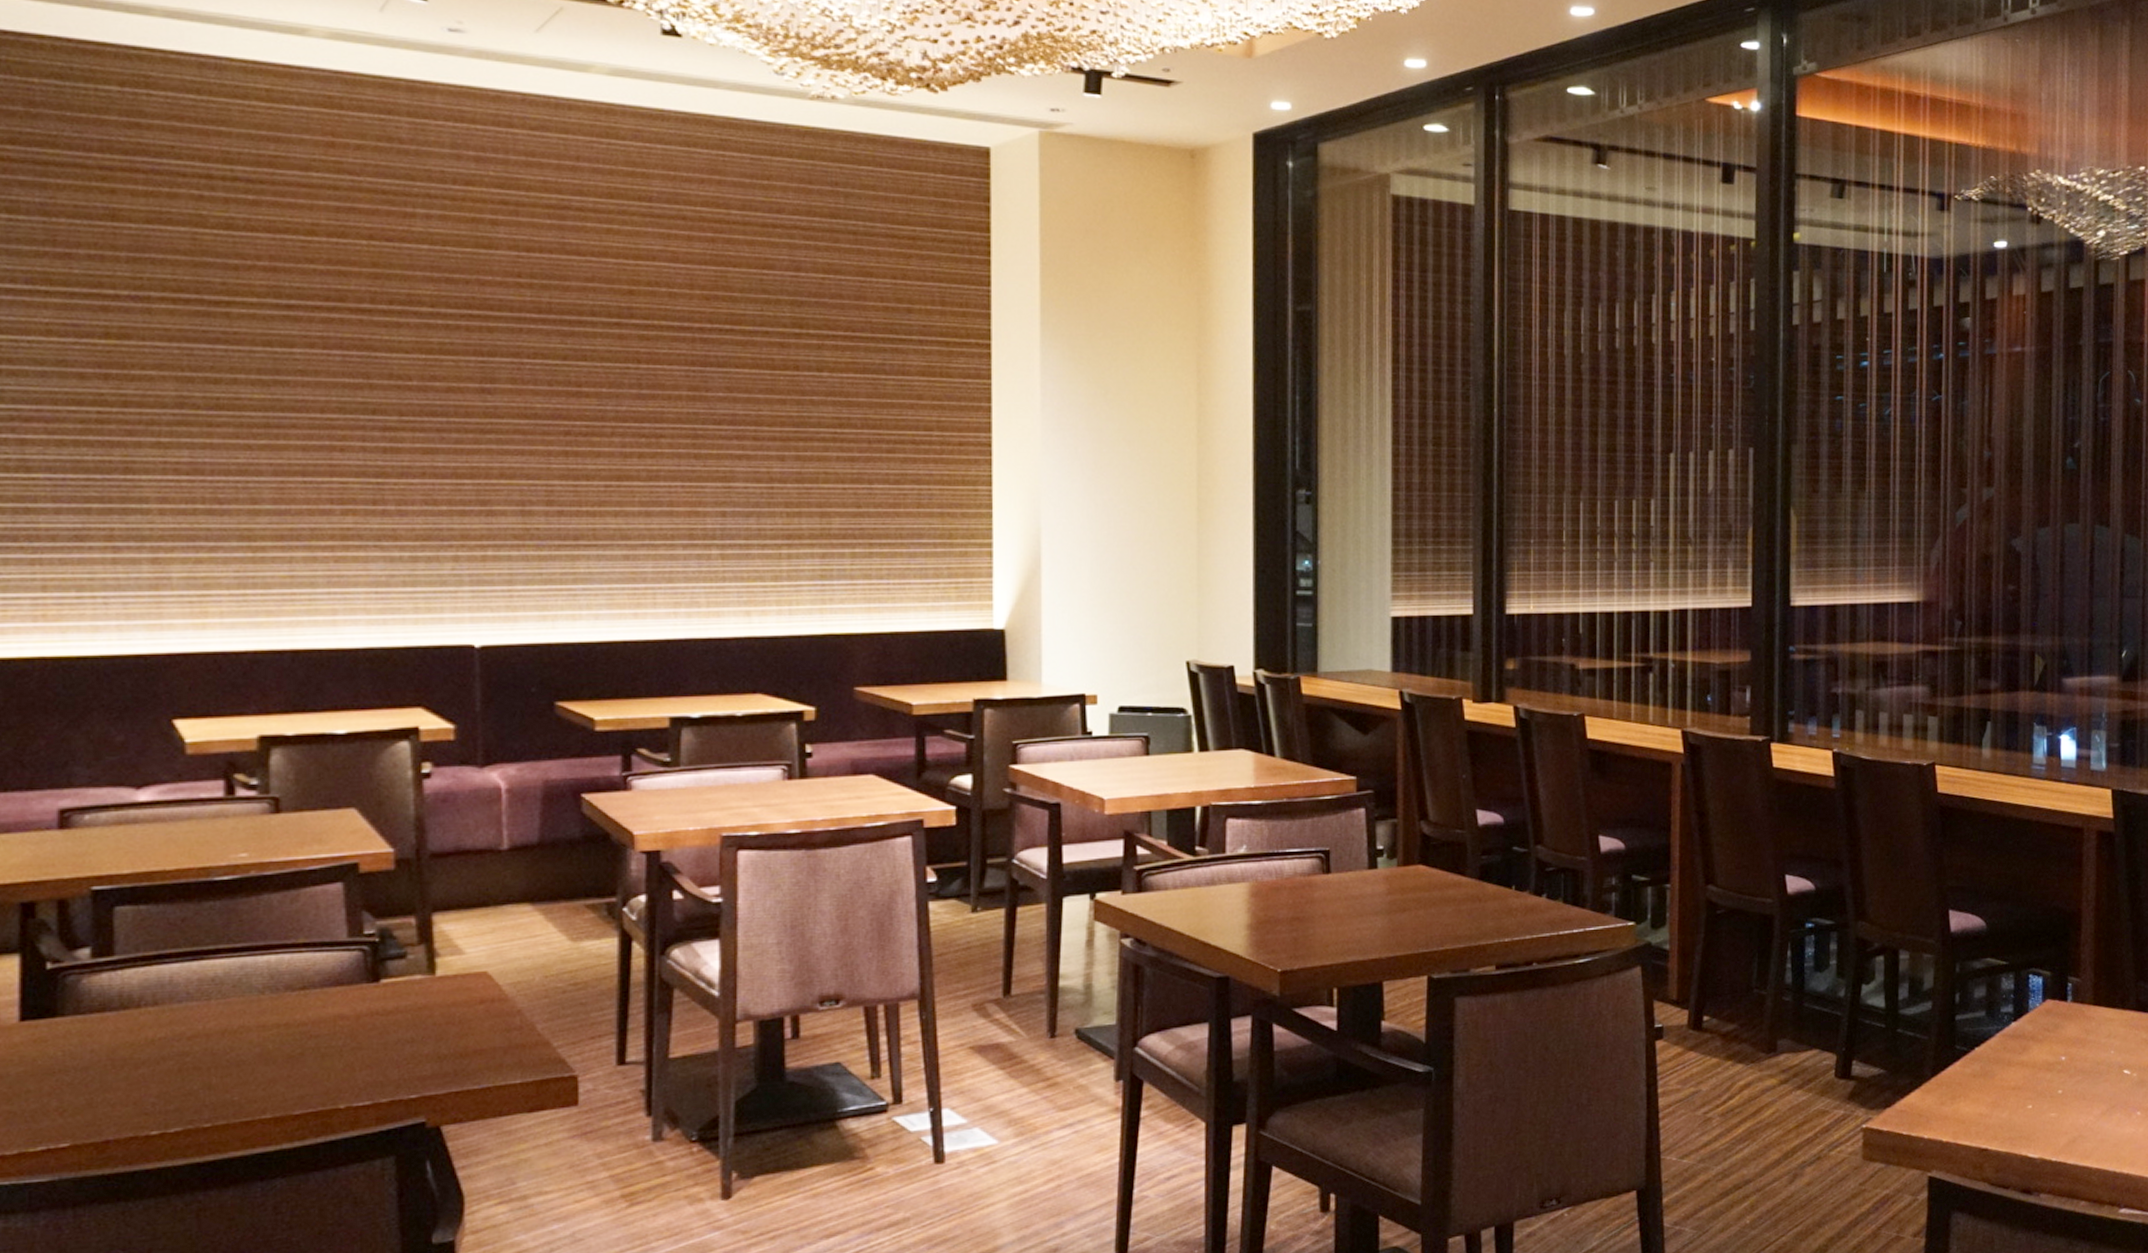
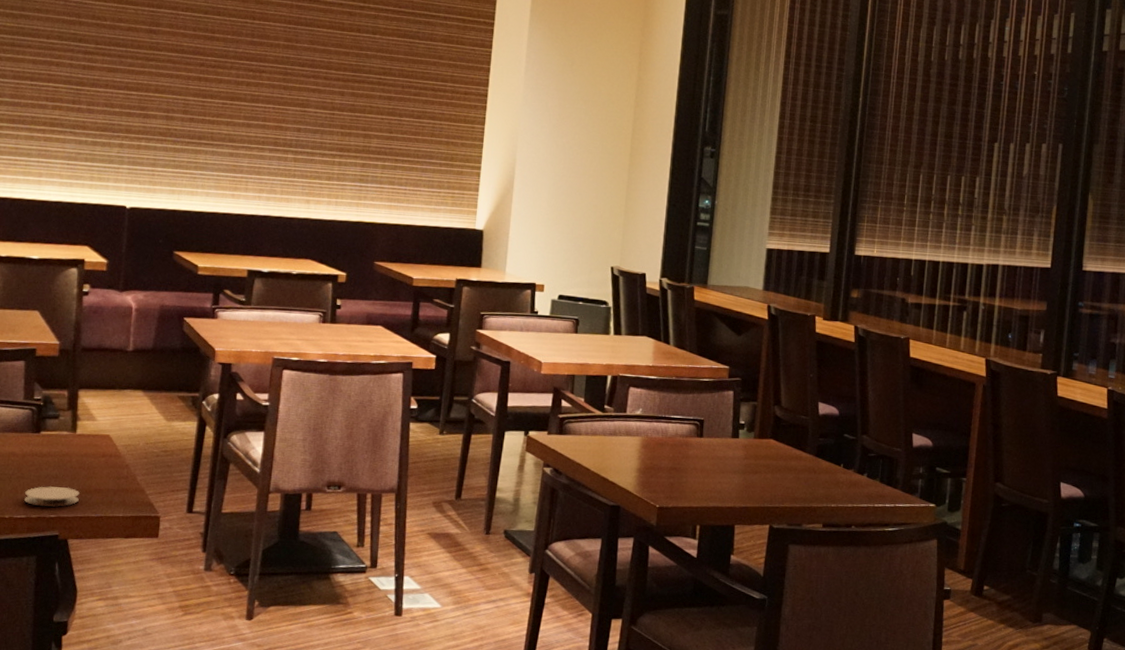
coaster: none [367,1053,451,1085] -> present [24,486,80,507]

